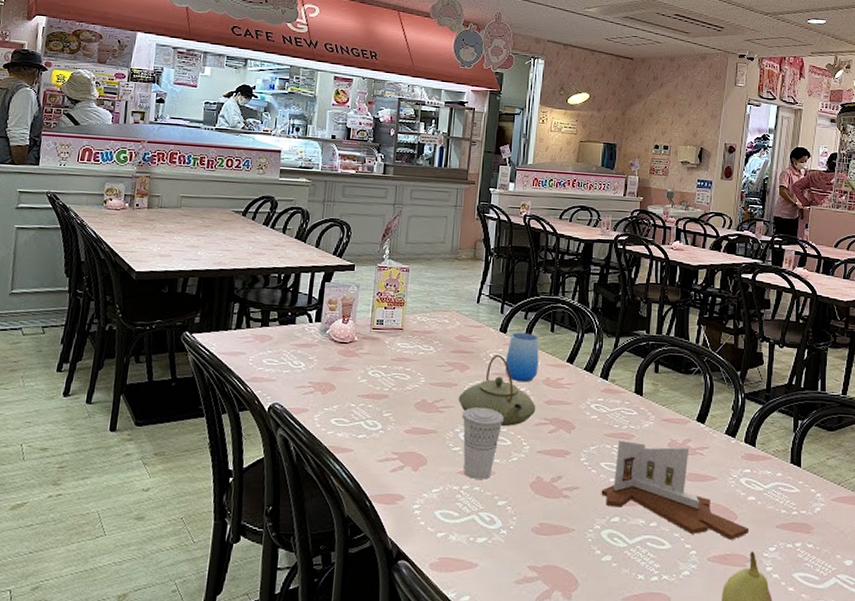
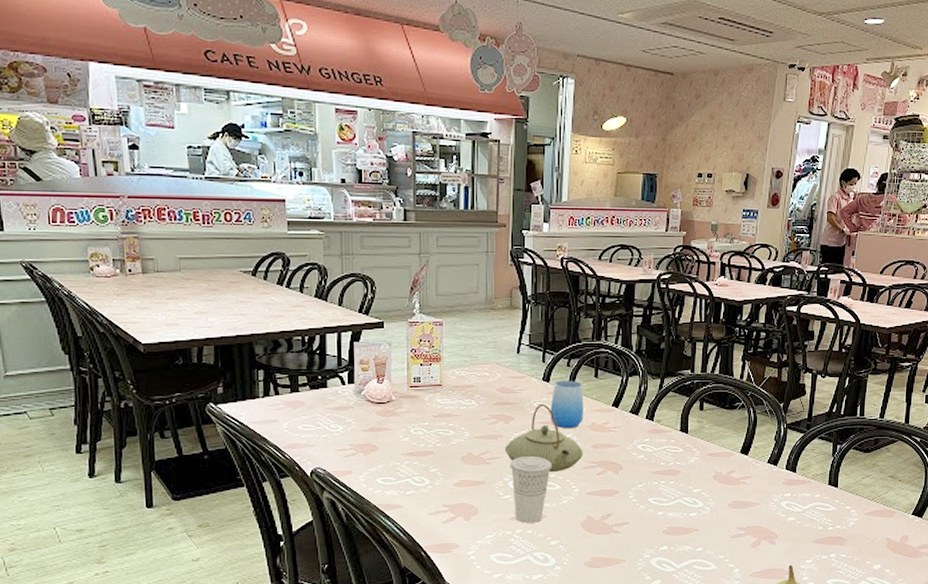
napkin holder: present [601,440,749,540] -> none [649,476,788,557]

